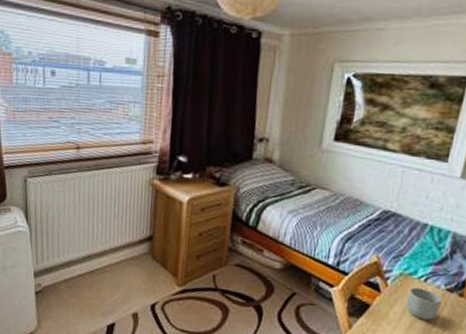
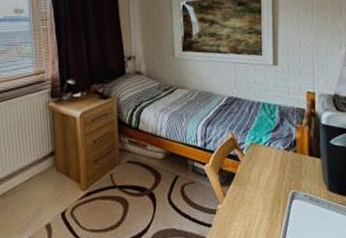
mug: present [407,287,442,321] -> none [260,151,284,177]

